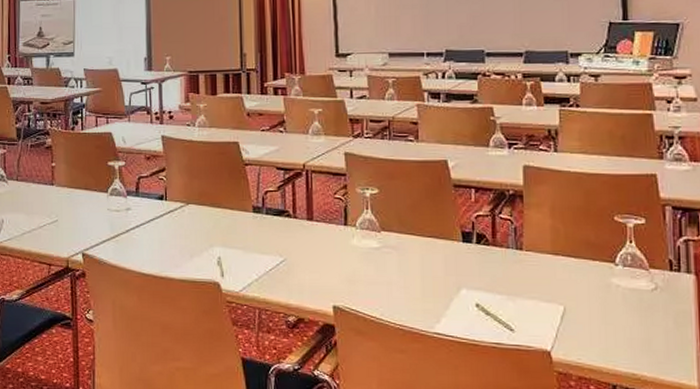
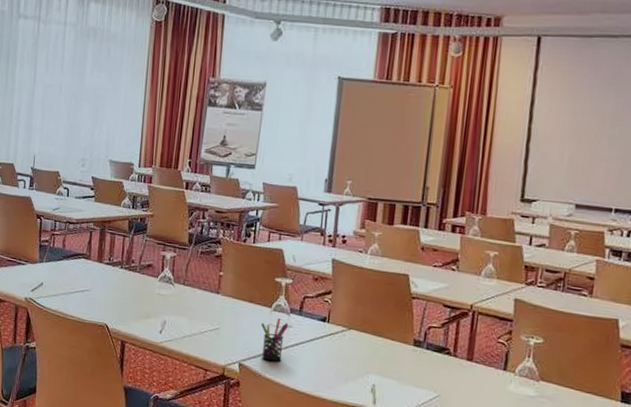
pen holder: none [100,202,127,247] -> present [261,318,289,362]

